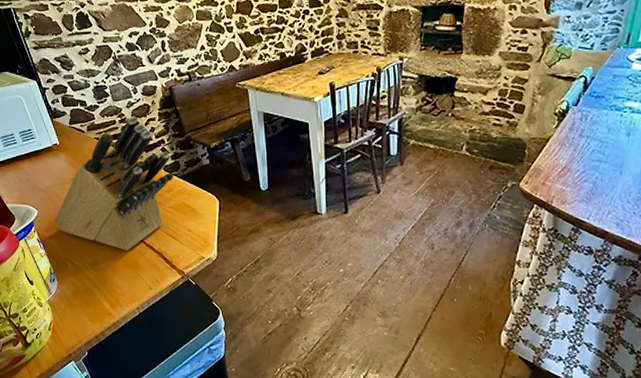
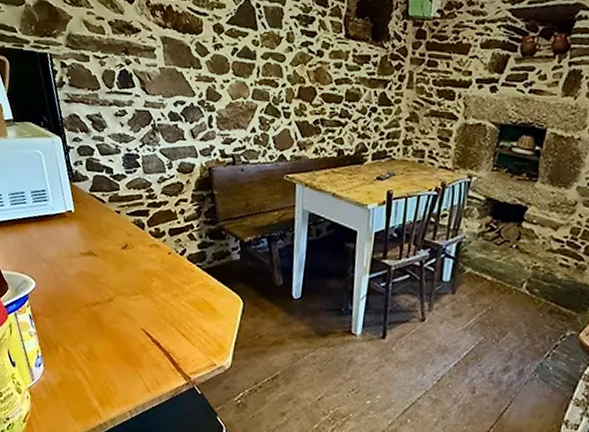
knife block: present [54,116,174,250] -> none [52,193,198,343]

